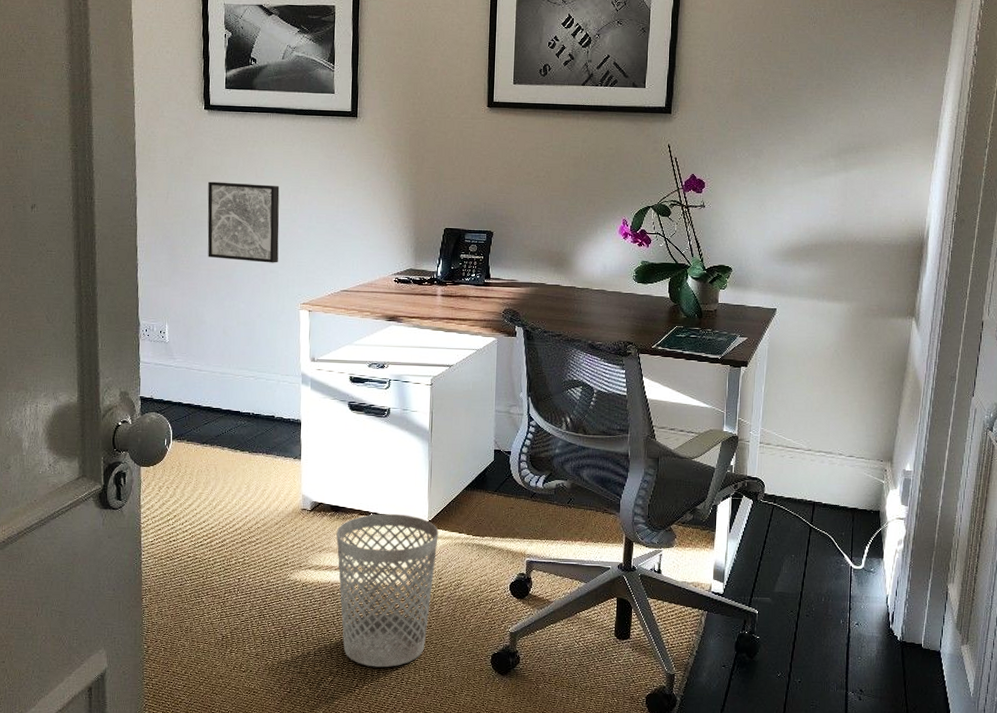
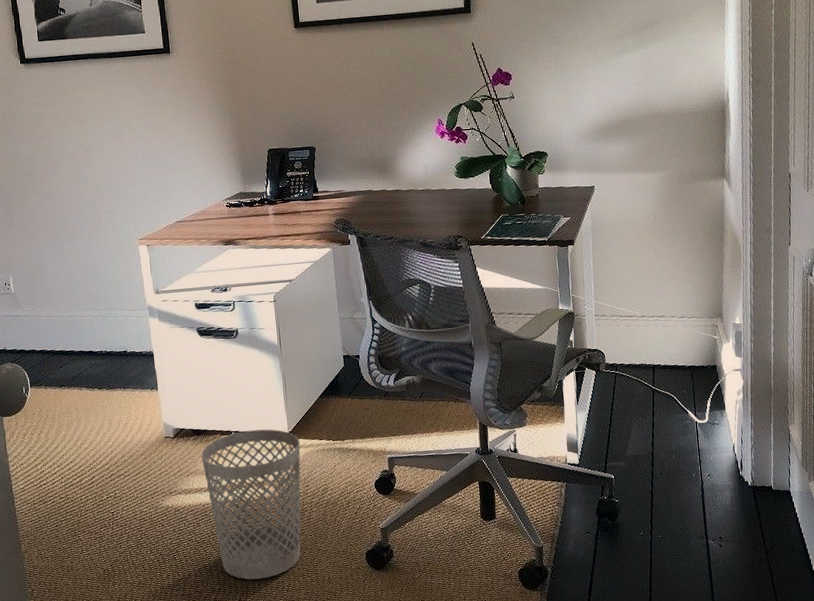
wall art: present [207,181,280,263] -> none [33,128,111,206]

